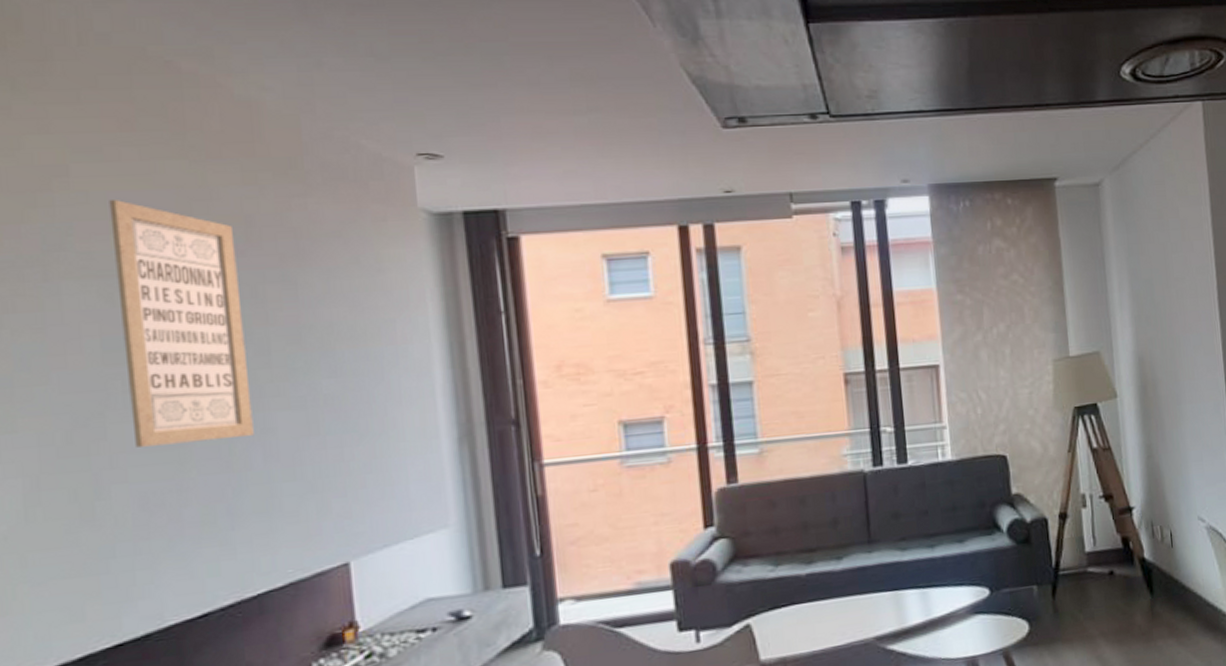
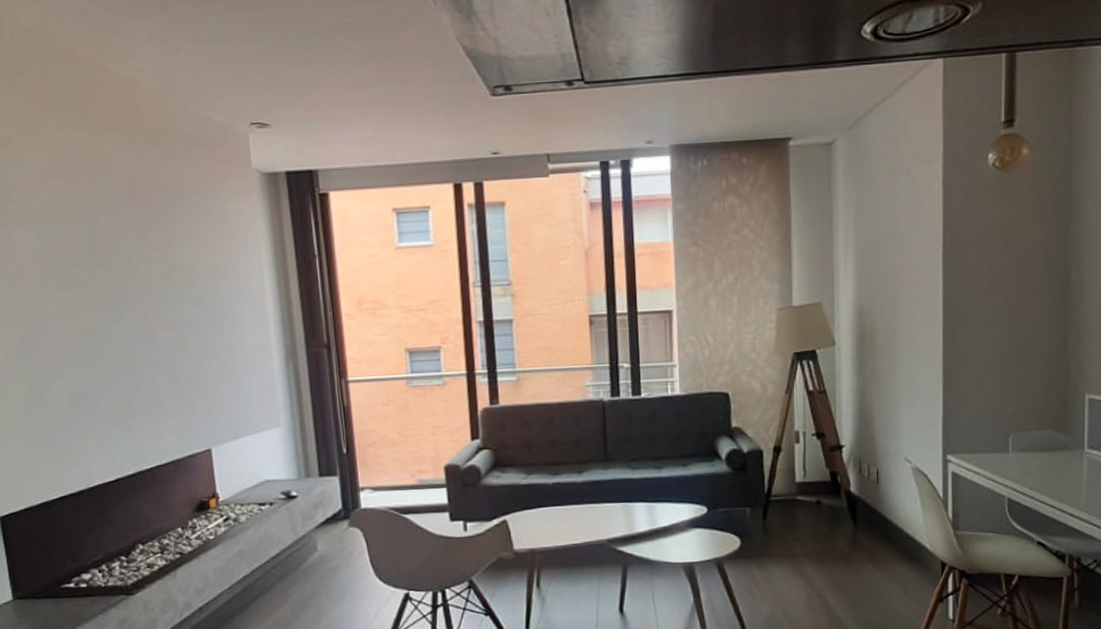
wall art: present [109,200,254,447] -> none [39,163,143,354]

